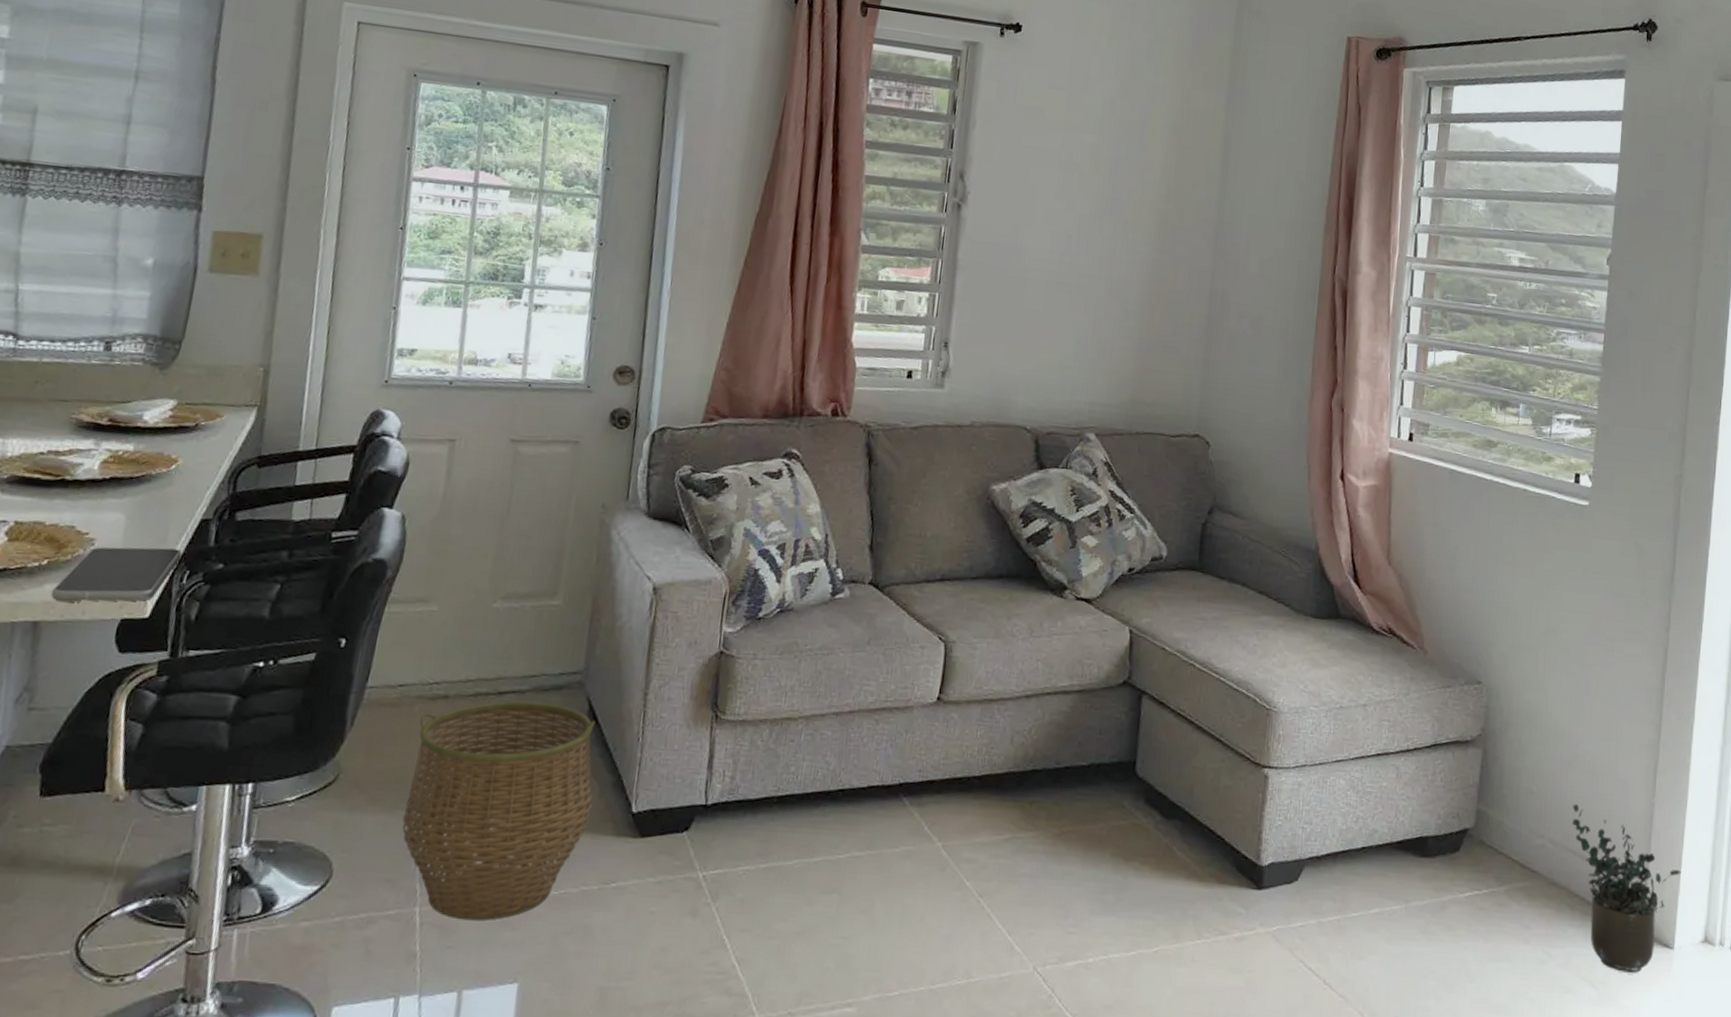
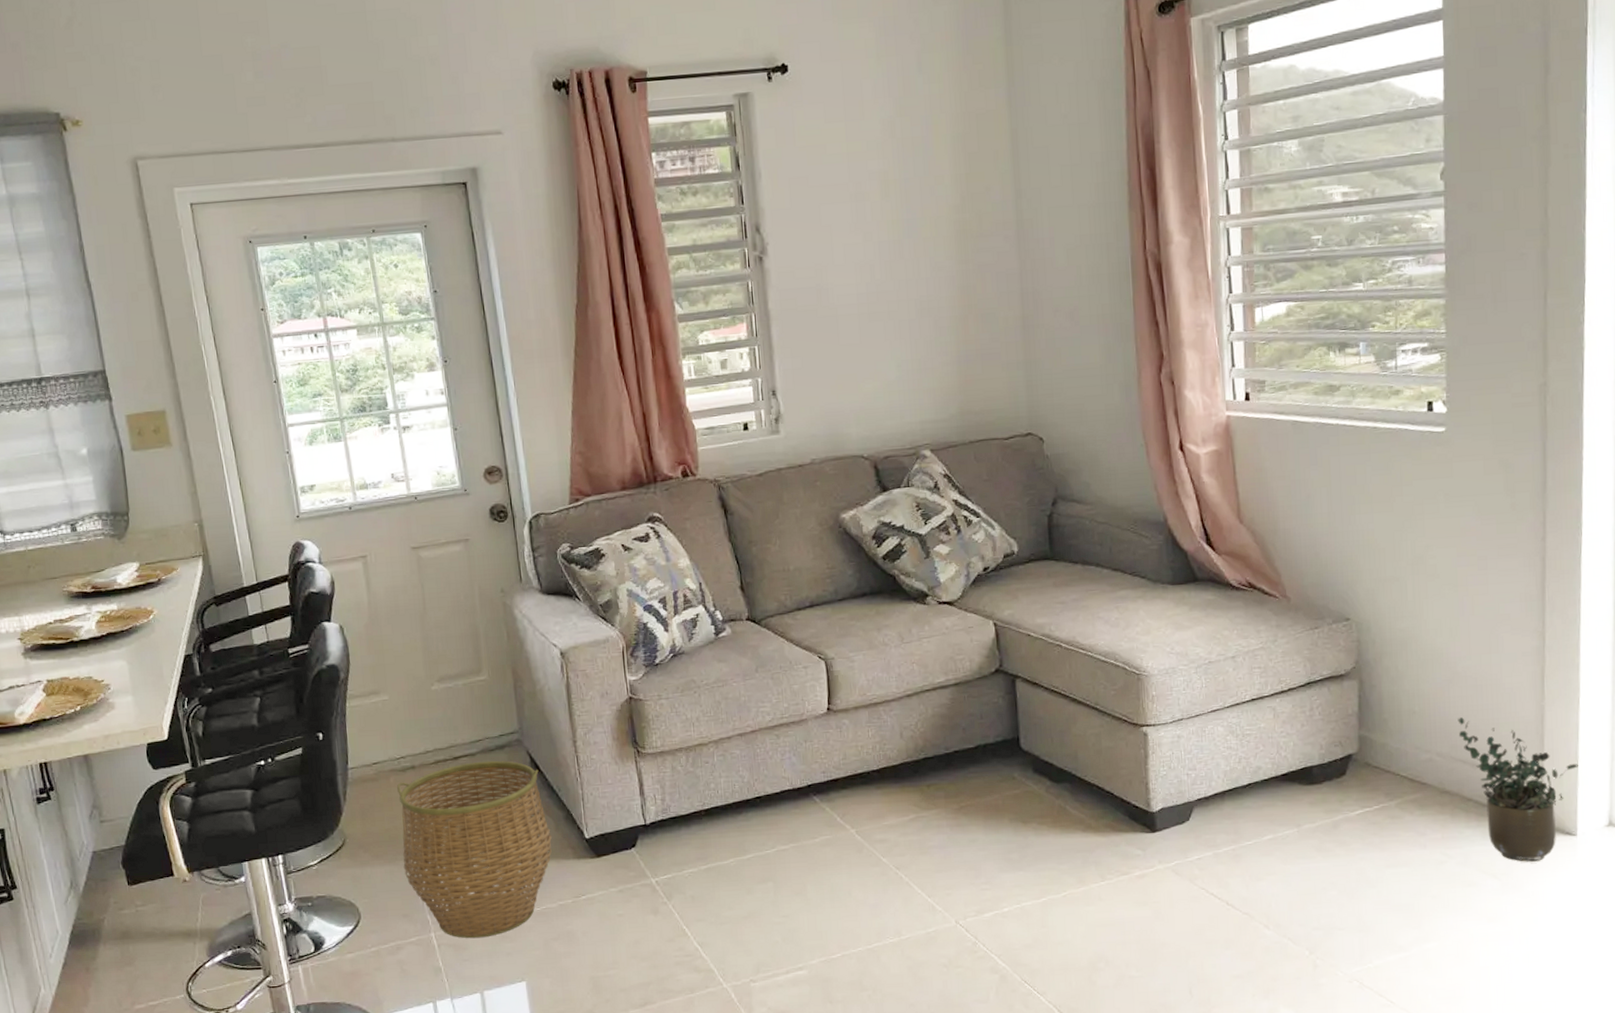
mobile phone: present [50,547,182,603] -> none [90,682,178,738]

